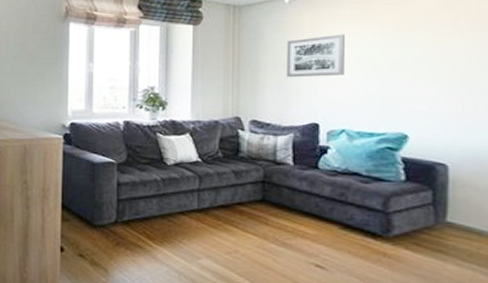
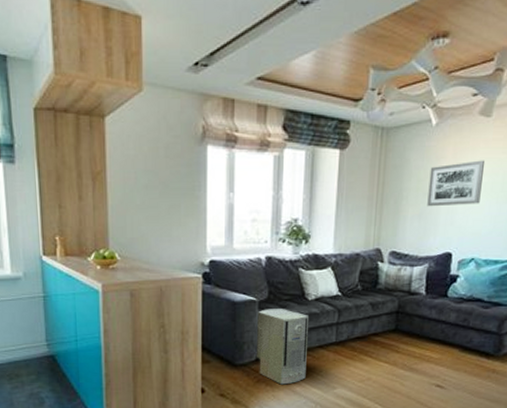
air purifier: none [116,171,168,250] -> present [257,309,309,385]

